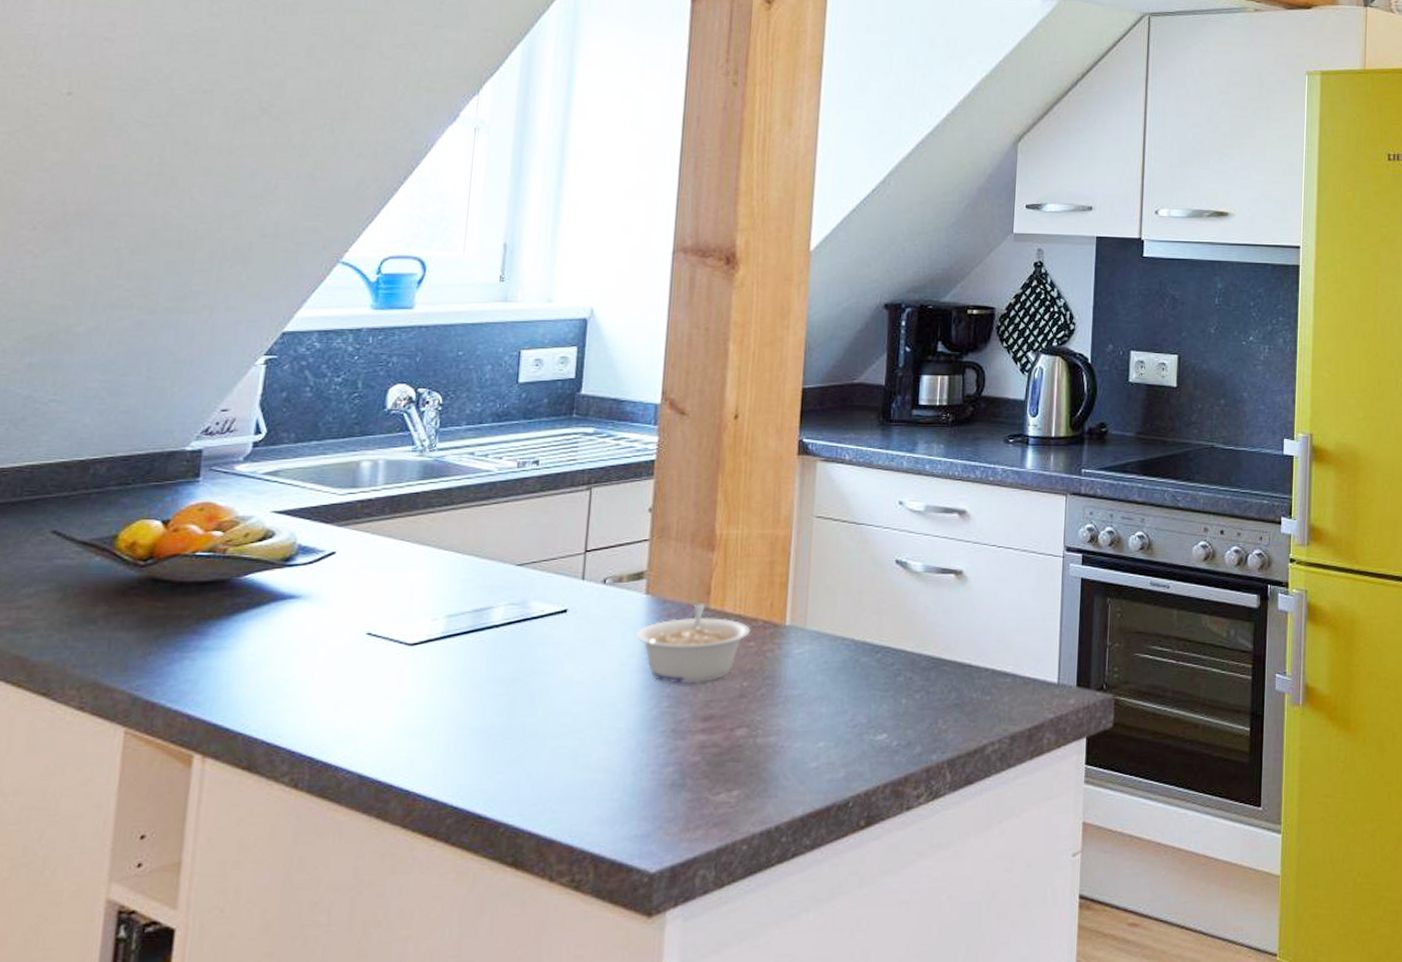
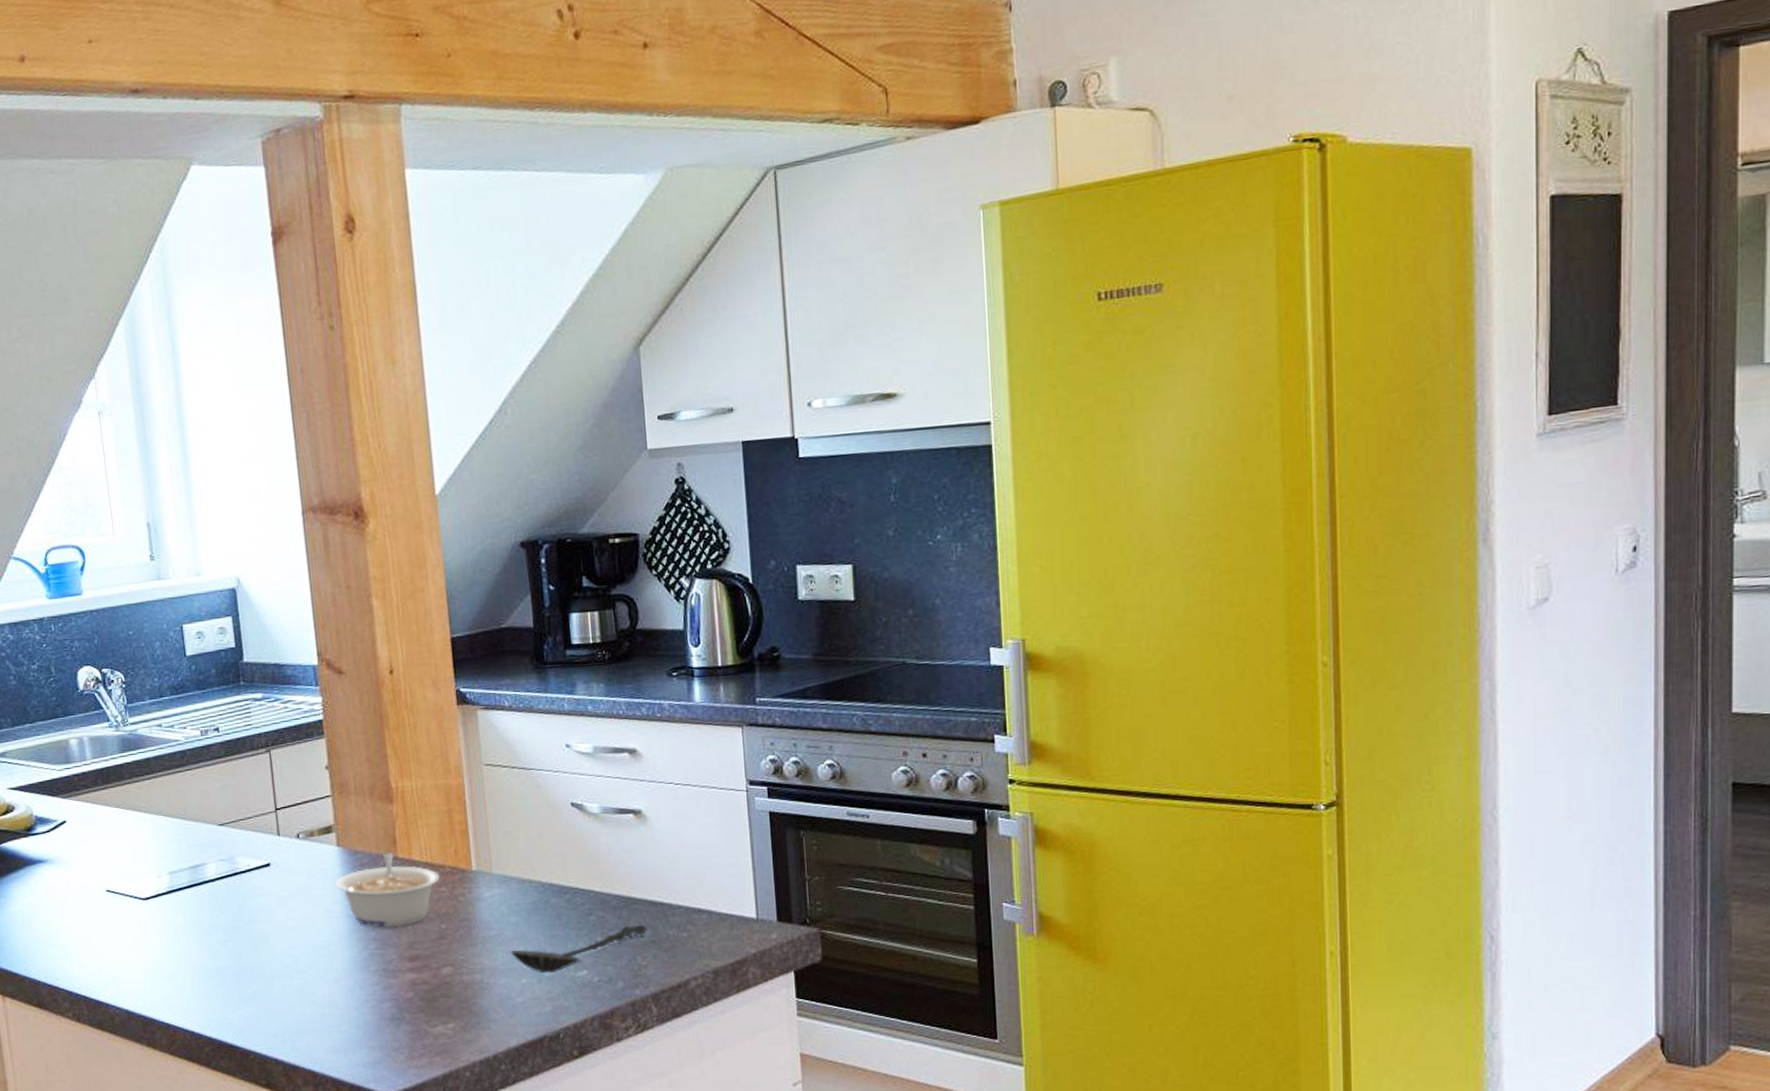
spoon: none [812,687,954,737] -> present [511,925,648,974]

